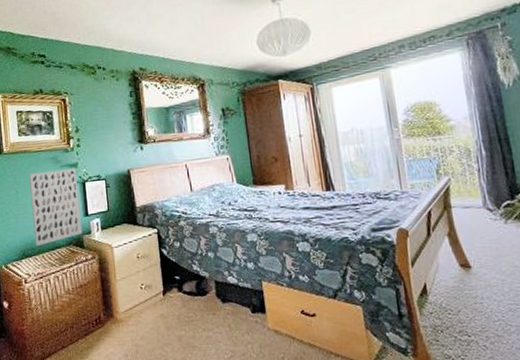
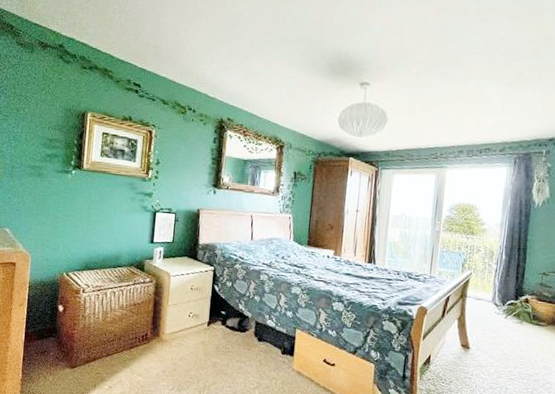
wall art: present [29,168,83,247] -> none [99,193,150,262]

